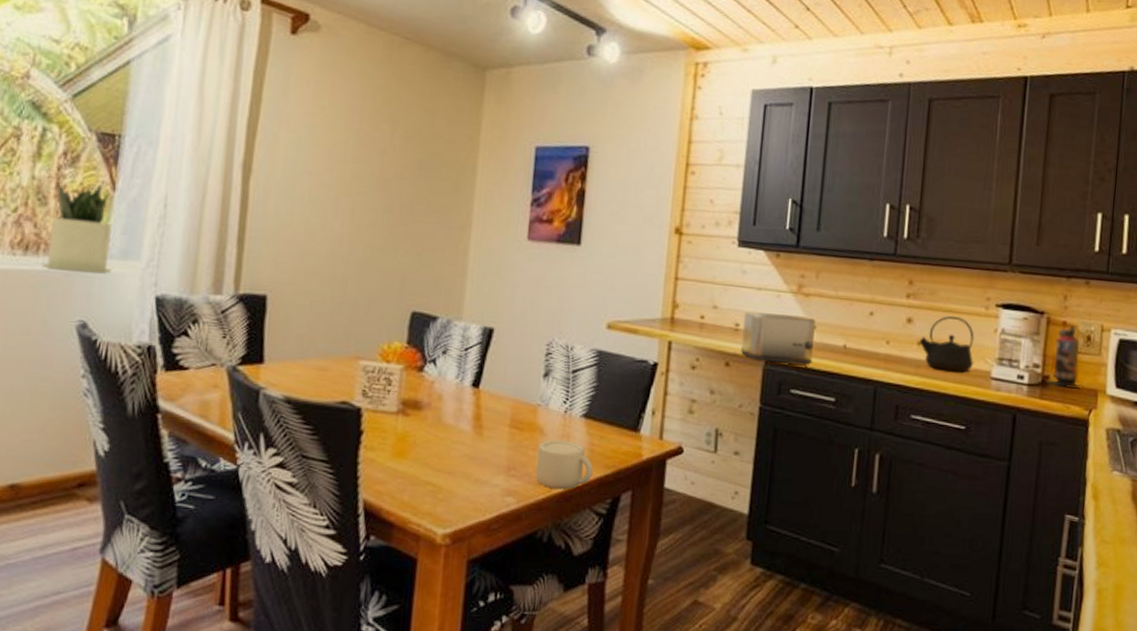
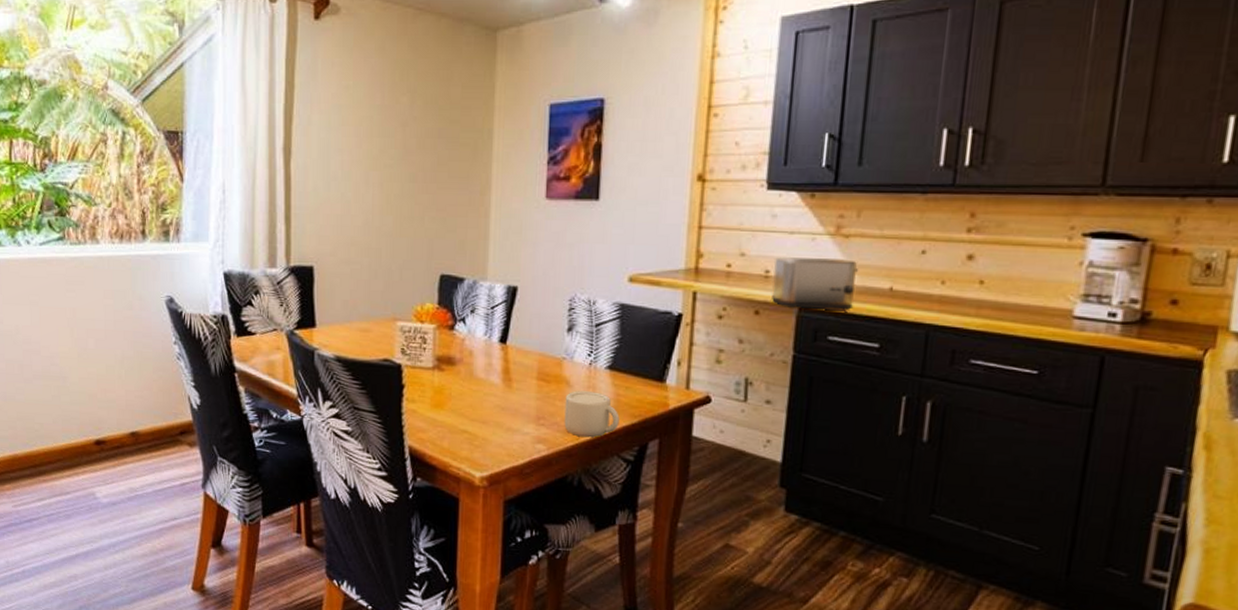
planter: present [40,182,112,275] -> none [133,178,188,256]
kettle: present [919,316,974,374] -> none [982,250,1053,313]
canister: present [1047,325,1080,388] -> none [1148,252,1195,325]

